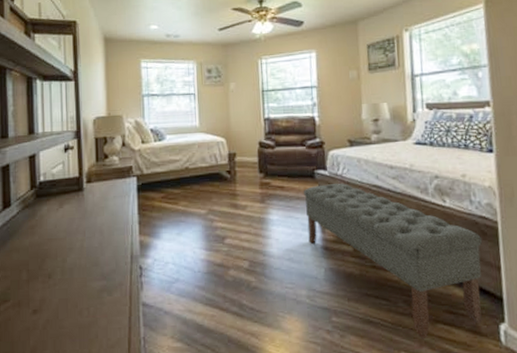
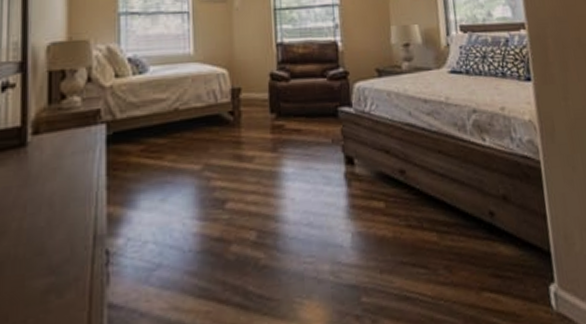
bench: present [304,183,483,339] -> none [325,123,531,313]

